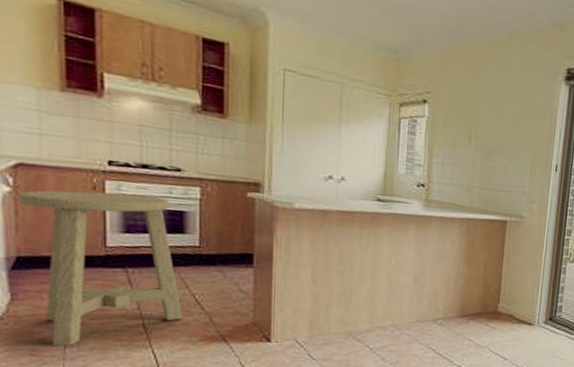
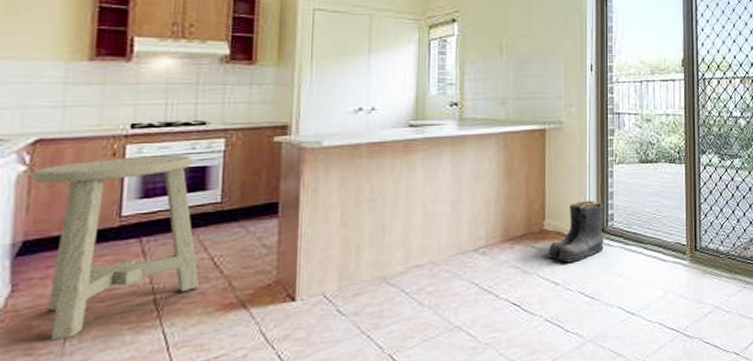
boots: none [498,291,554,343] -> present [546,200,604,263]

